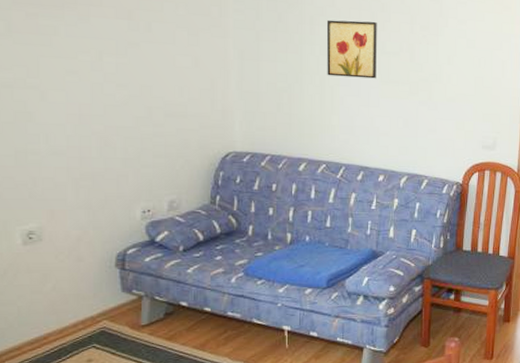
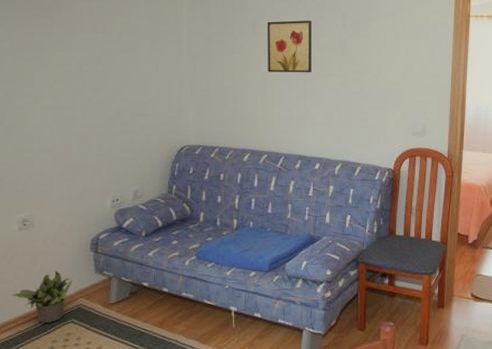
potted plant: none [14,290,93,349] -> present [11,270,72,323]

